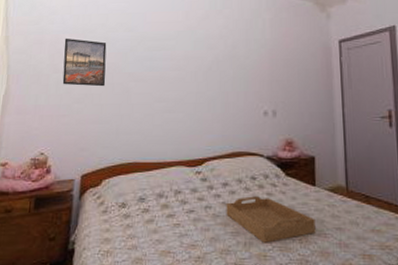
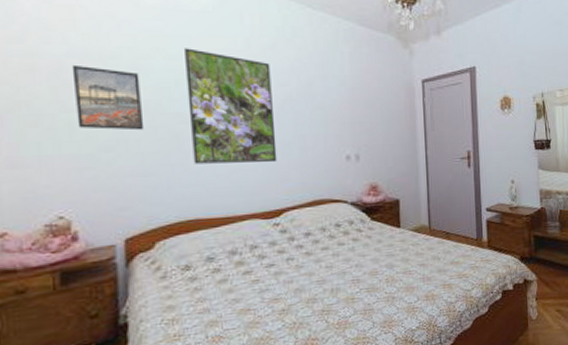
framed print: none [137,22,203,116] -> present [185,48,277,164]
serving tray: present [226,196,316,243] -> none [309,243,401,287]

